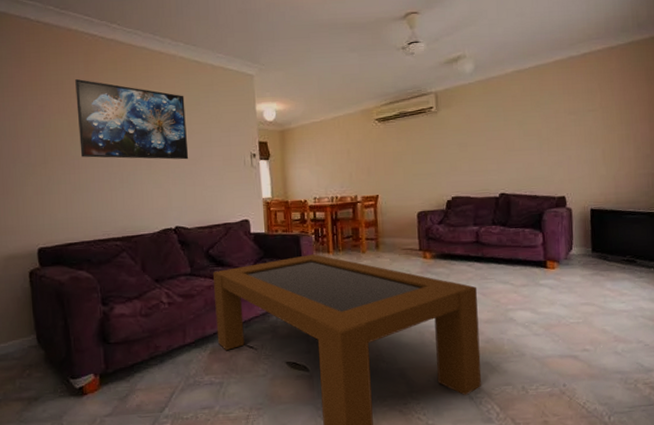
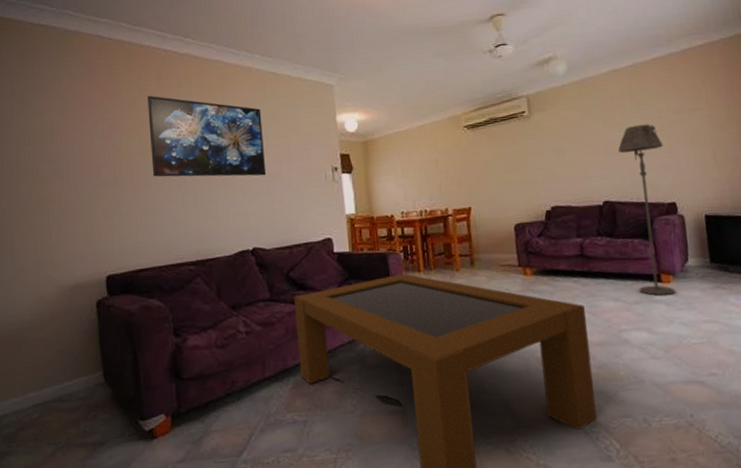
floor lamp: none [517,123,559,280] -> present [618,124,676,296]

